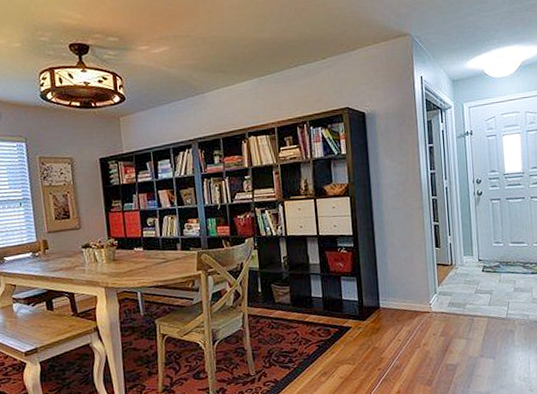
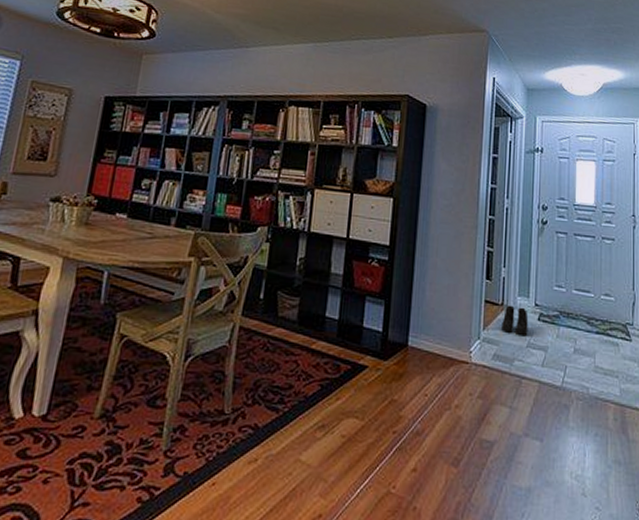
boots: none [452,263,475,285] -> present [501,305,529,335]

